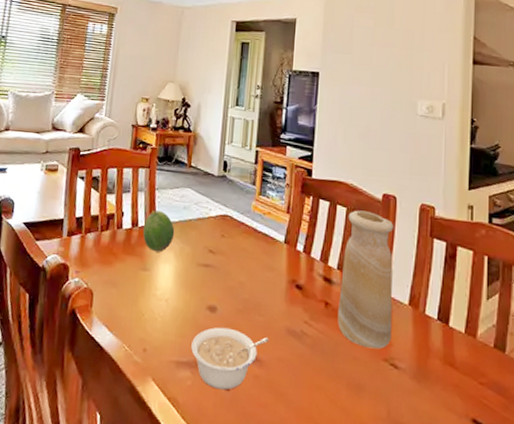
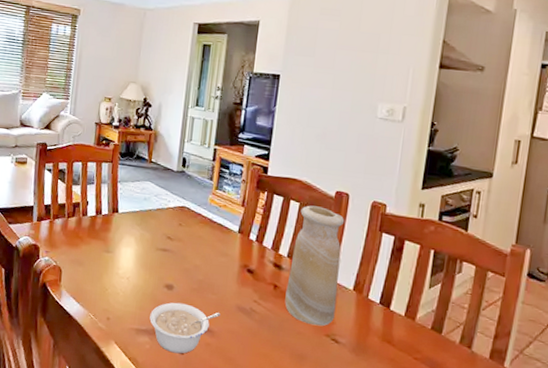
fruit: present [142,210,175,252] -> none [106,201,136,237]

